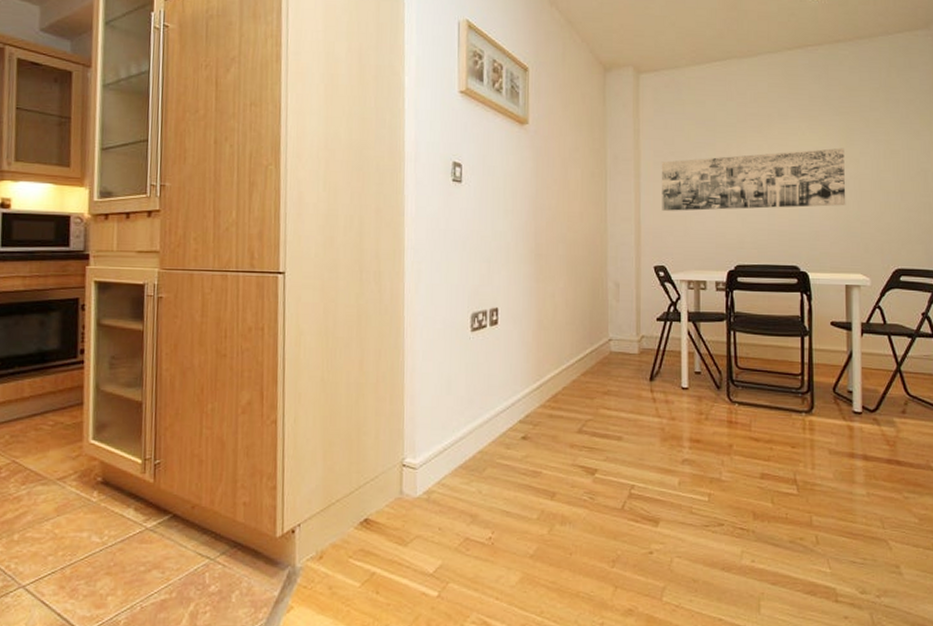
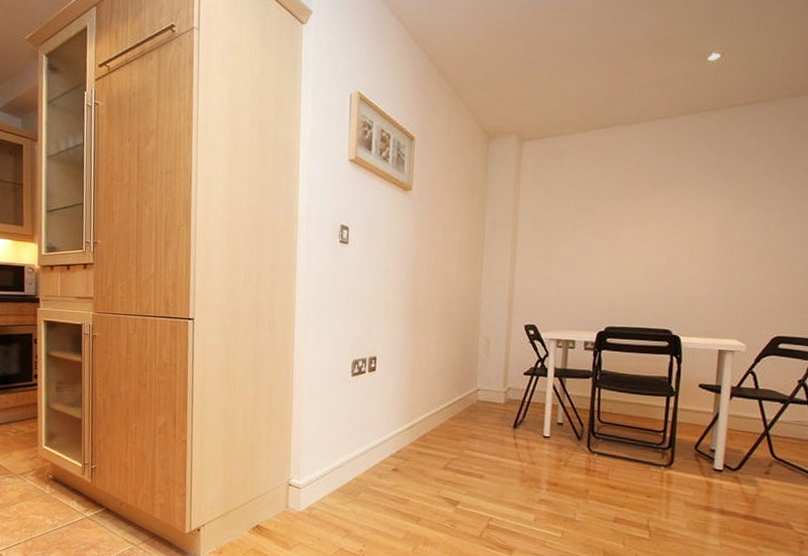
wall art: present [661,147,846,212] -> none [536,215,732,275]

